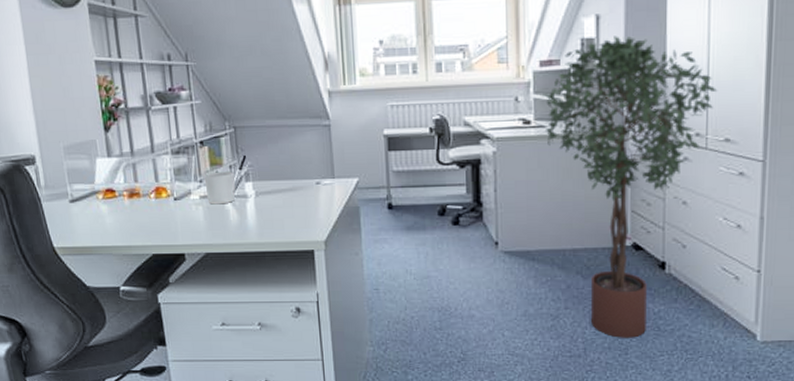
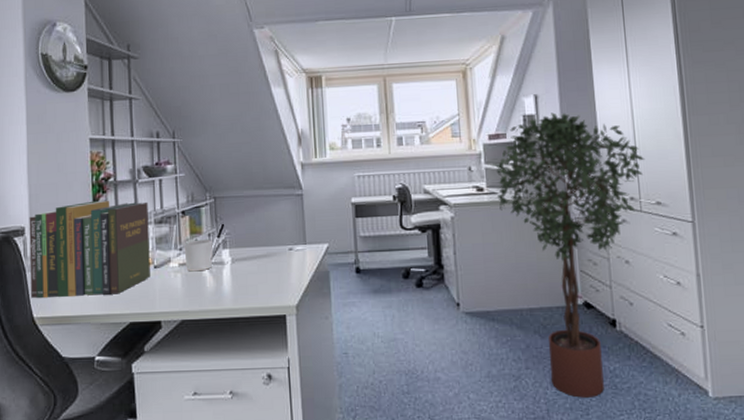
books: none [38,128,171,229] -> present [29,200,150,299]

